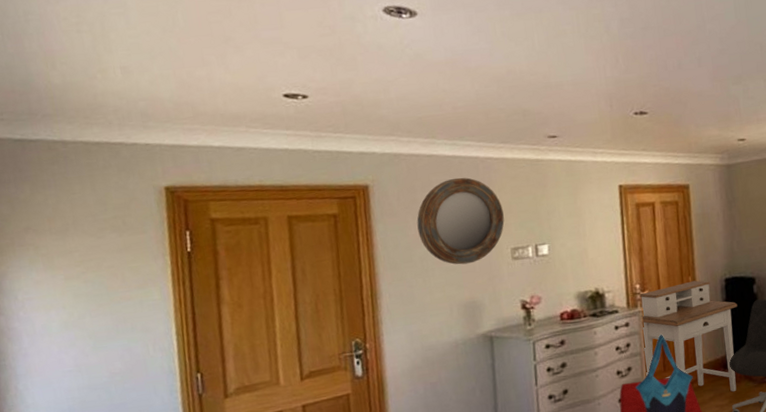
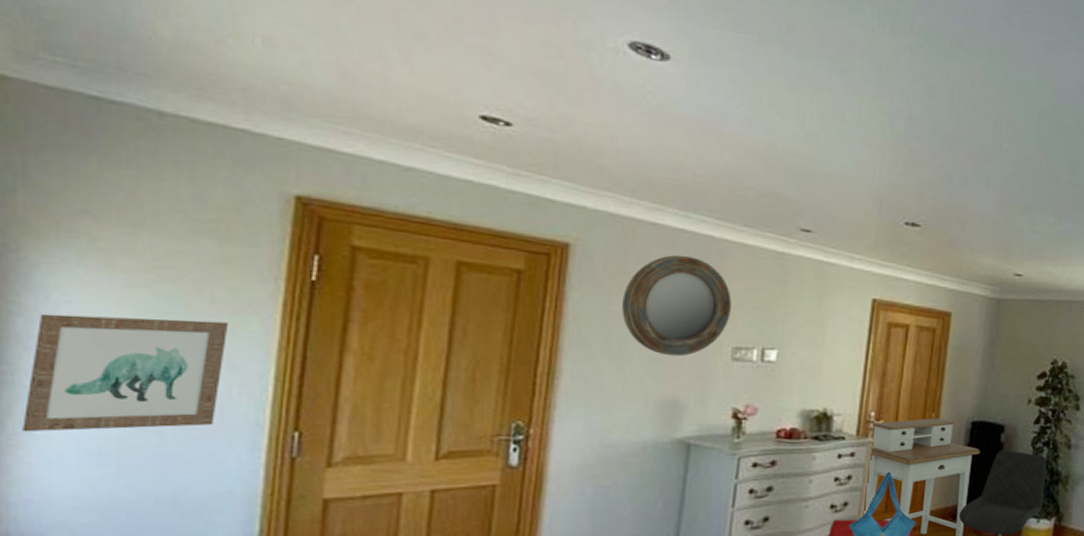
wall art: none [13,295,141,403] -> present [22,313,229,432]

